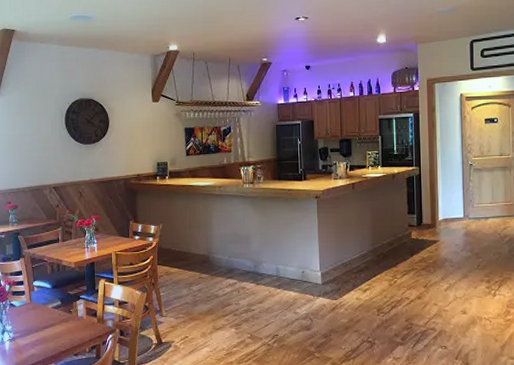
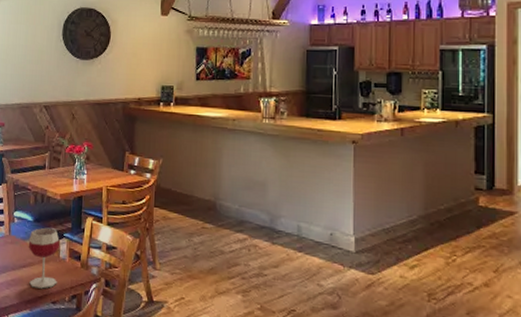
wineglass: none [49,292,78,344] -> present [28,227,60,289]

